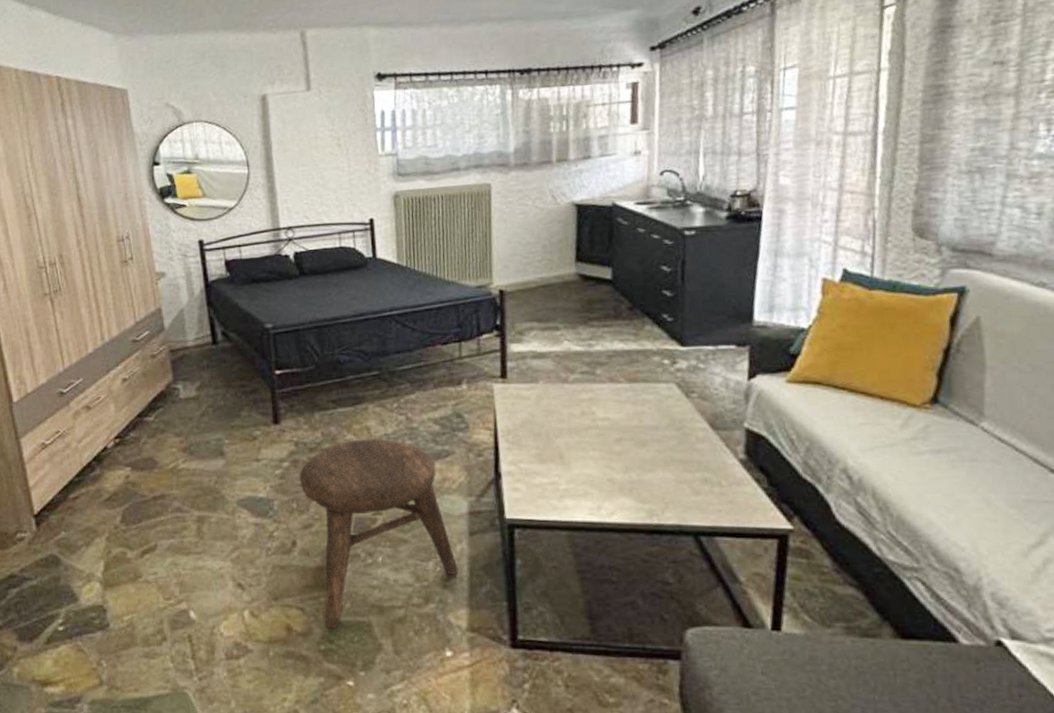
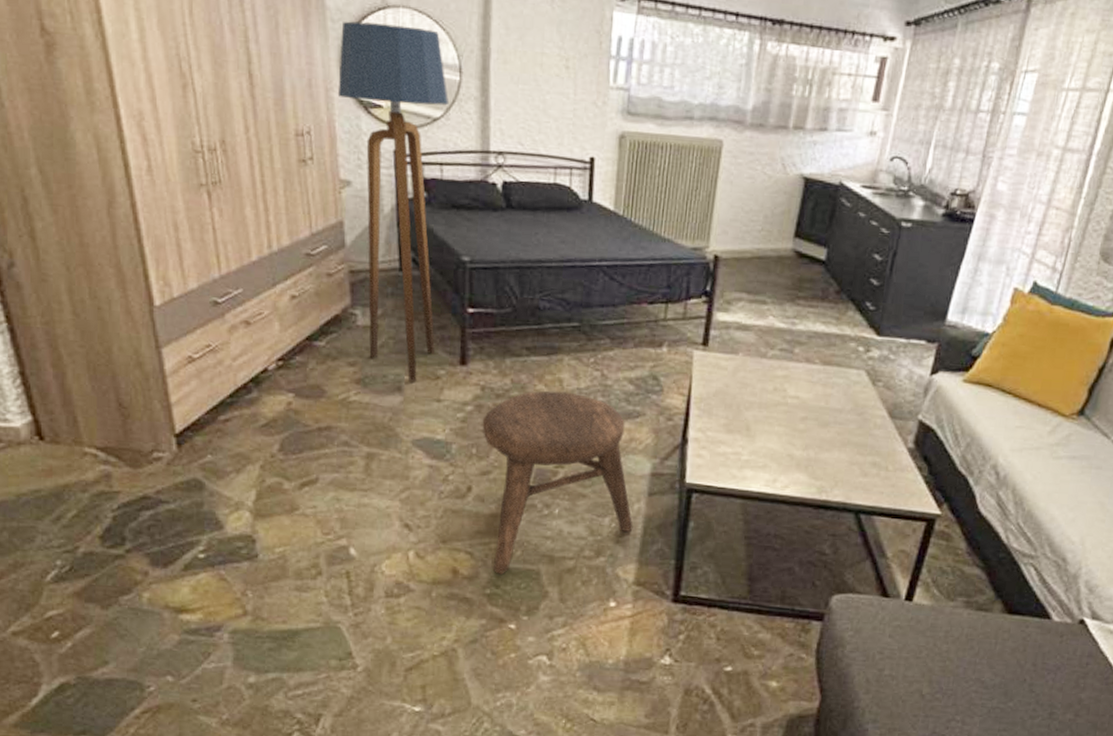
floor lamp: none [148,135,249,445] -> present [337,21,448,382]

